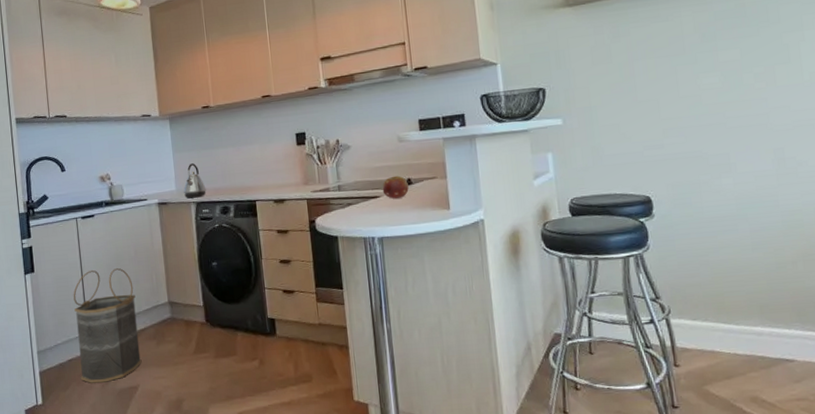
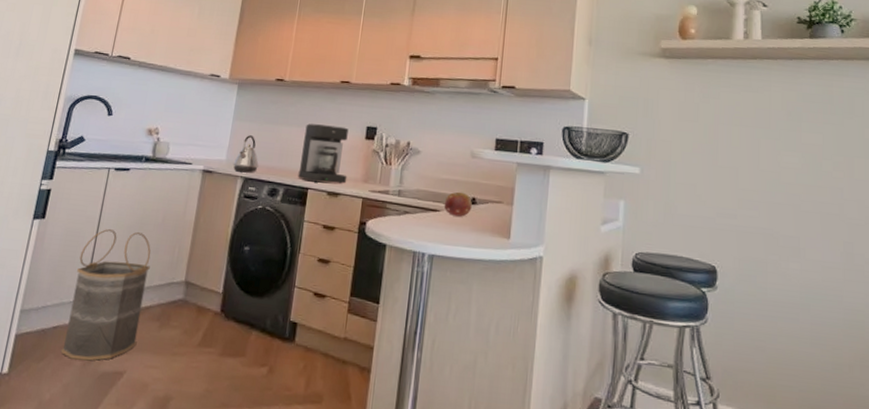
coffee maker: none [240,138,289,194] -> present [297,123,349,184]

